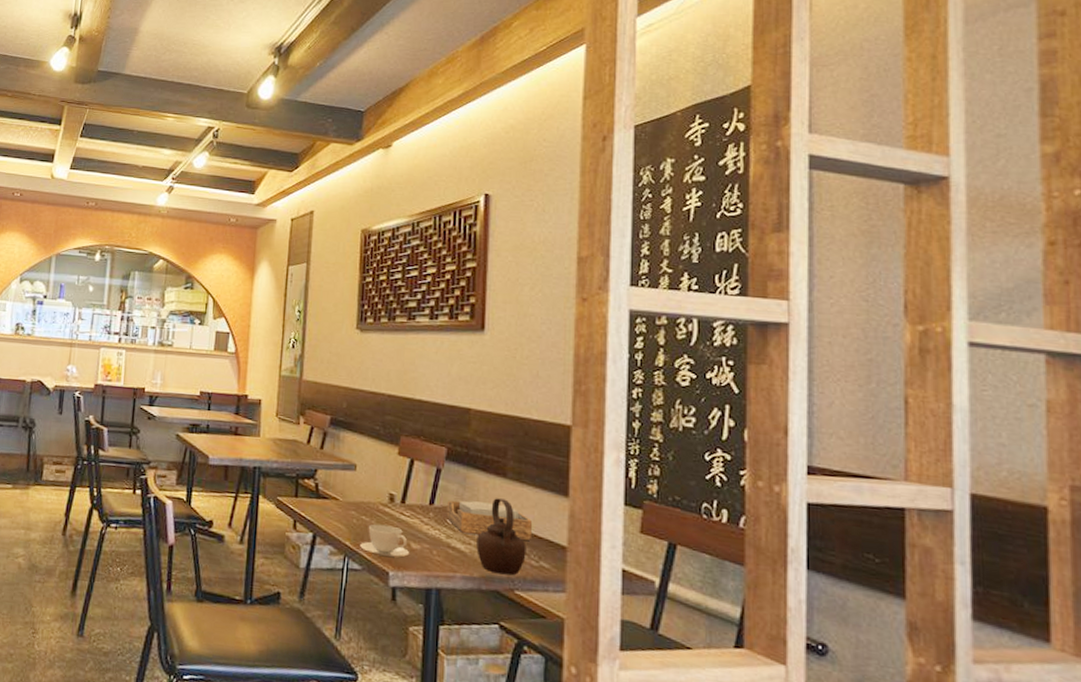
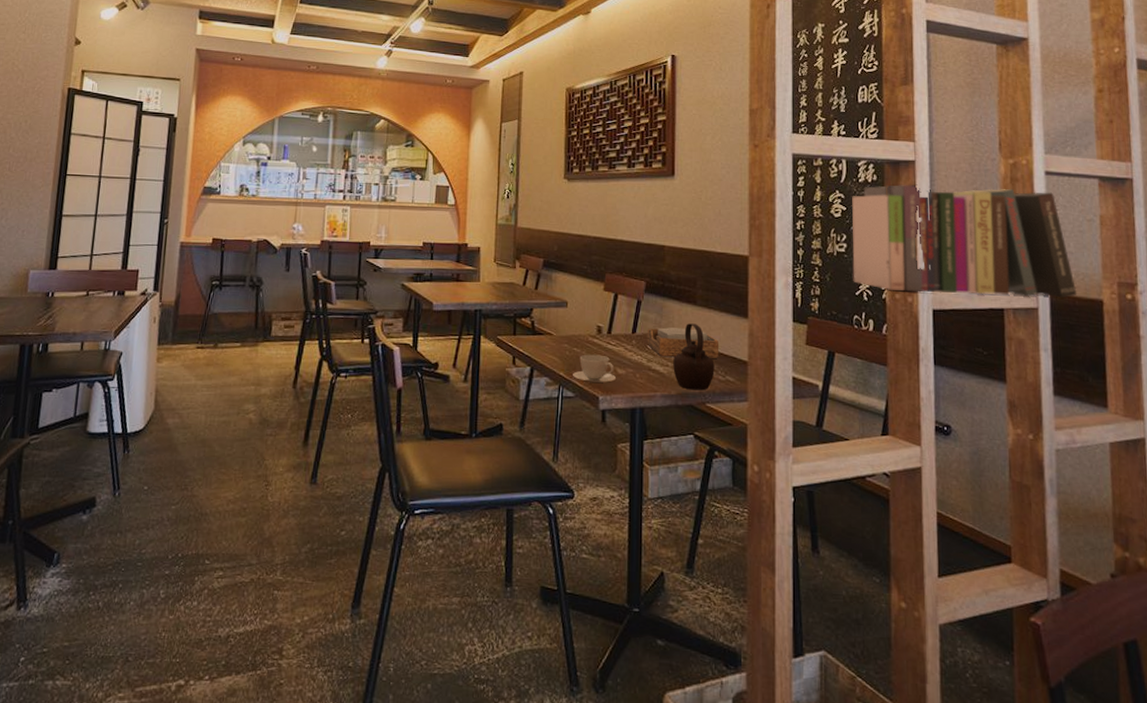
books: none [702,350,1010,501] -> present [851,184,1077,298]

